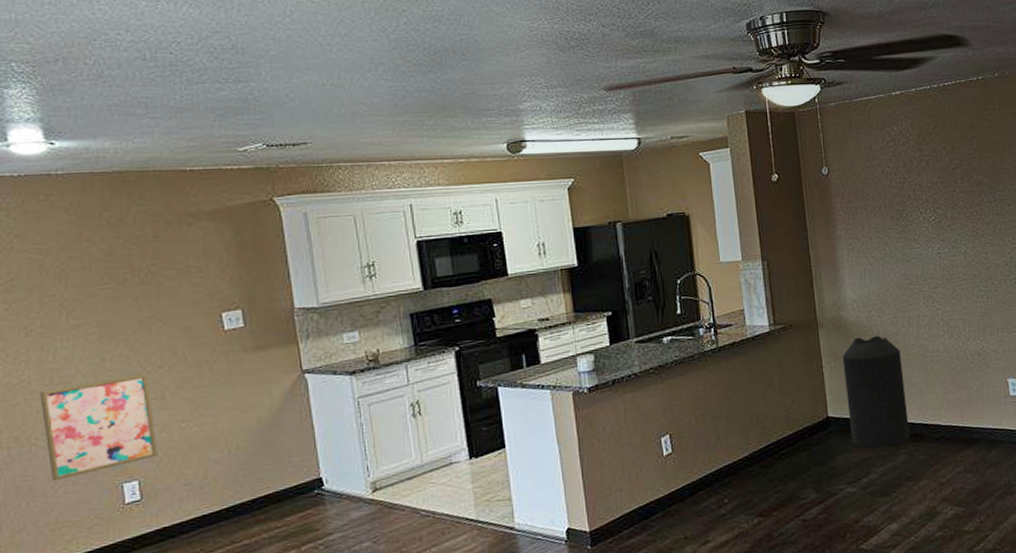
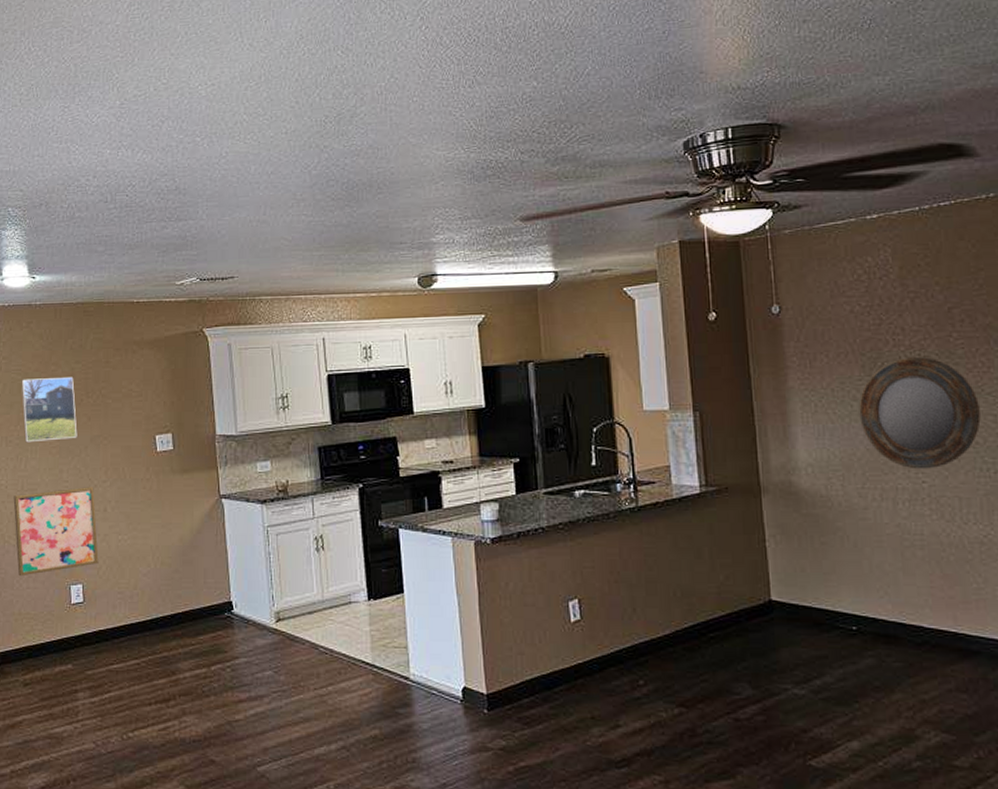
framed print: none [42,254,122,331] -> present [21,376,78,443]
trash can: present [842,336,910,448] -> none [791,509,880,646]
home mirror: none [890,208,977,300] -> present [859,357,981,469]

